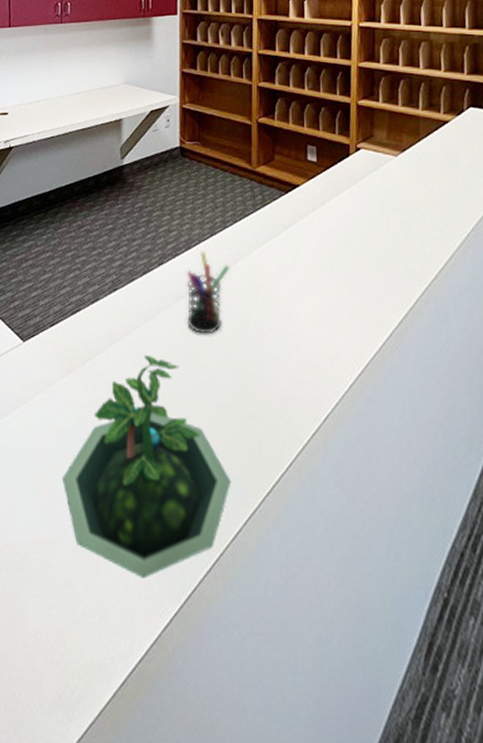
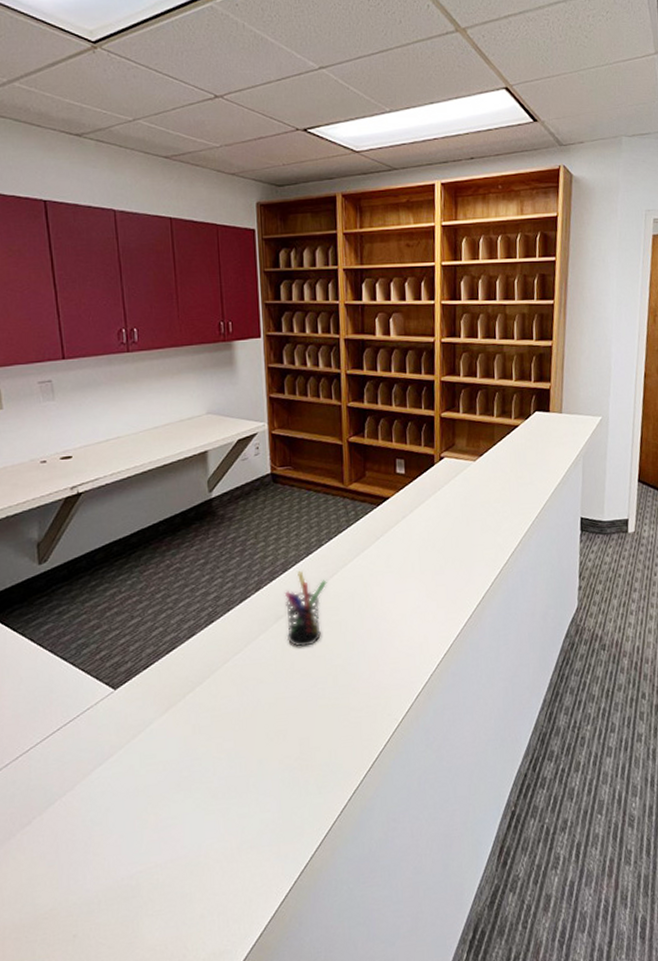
terrarium: present [61,355,232,579] -> none [169,676,336,870]

